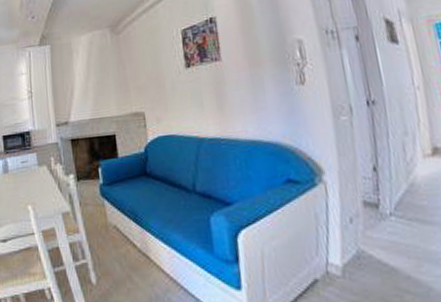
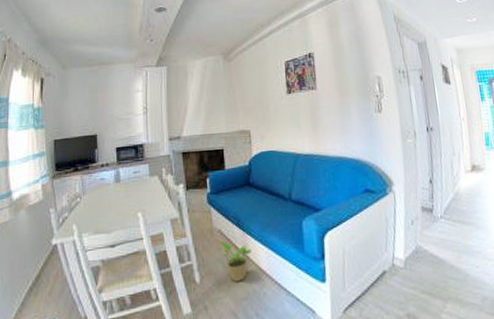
potted plant: none [115,239,152,284] -> present [219,242,252,282]

